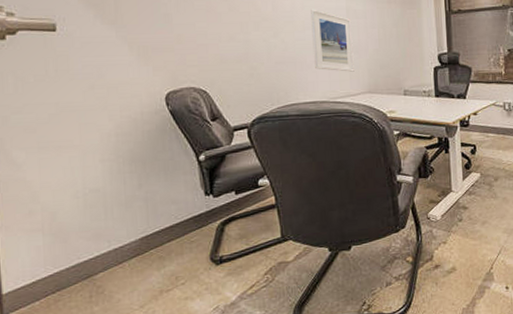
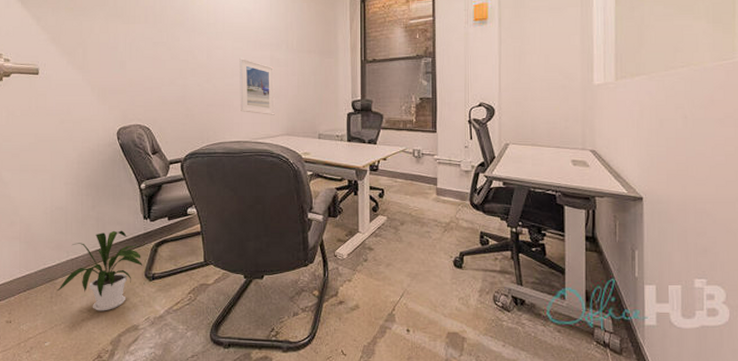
house plant: none [98,210,207,306] -> present [57,230,142,311]

